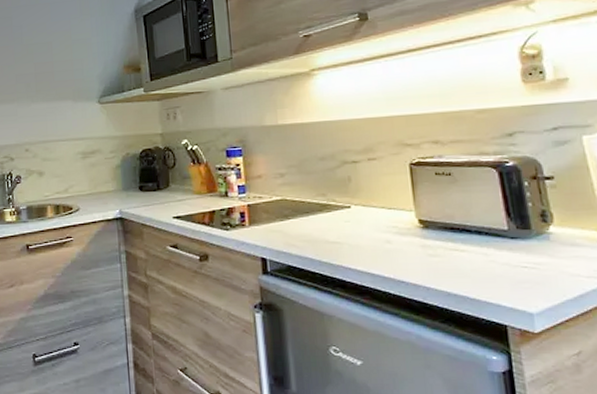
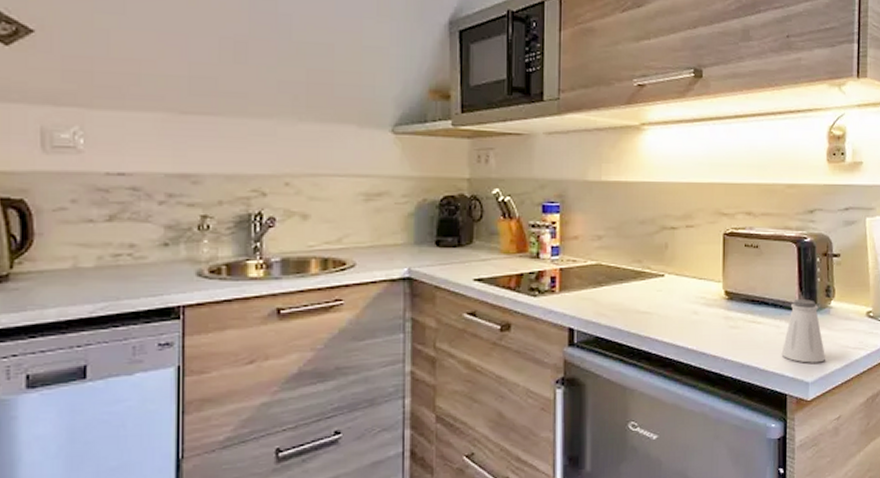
saltshaker: none [494,225,552,293] -> present [781,299,826,363]

